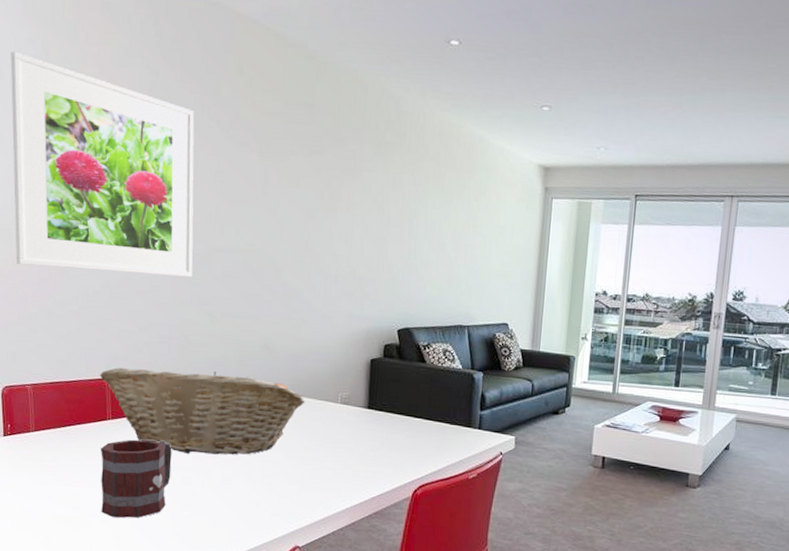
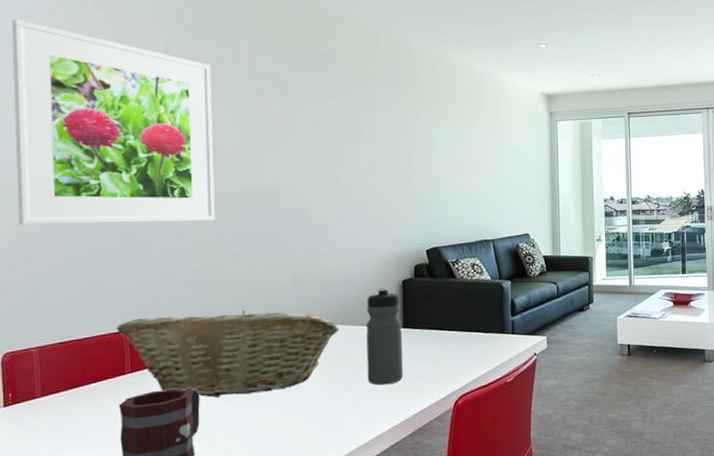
water bottle: none [329,364,368,464] -> present [366,288,403,386]

